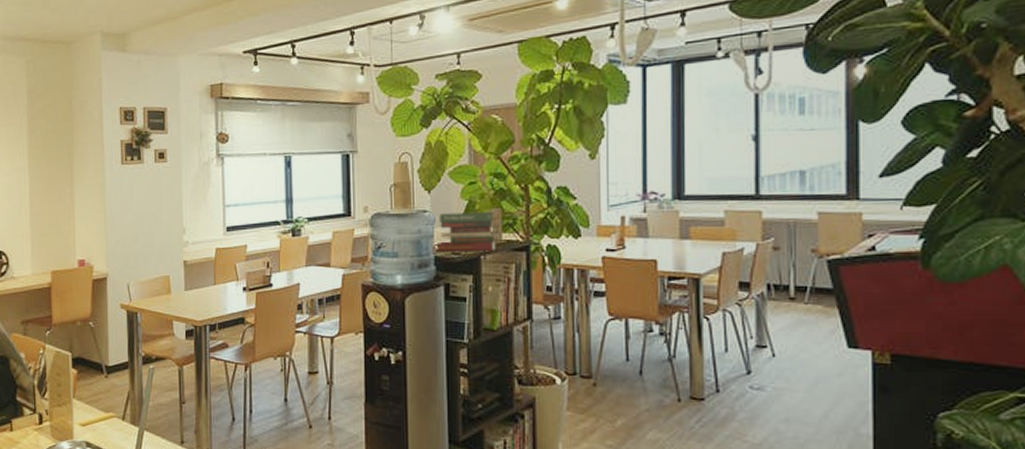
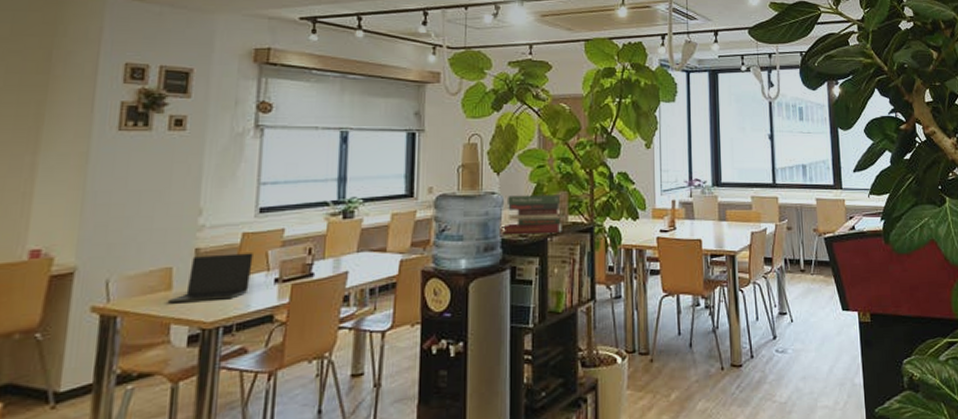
laptop: none [168,265,226,305] -> present [167,253,253,304]

